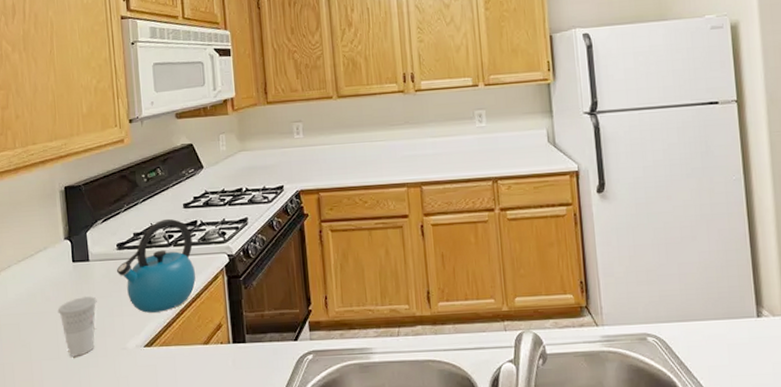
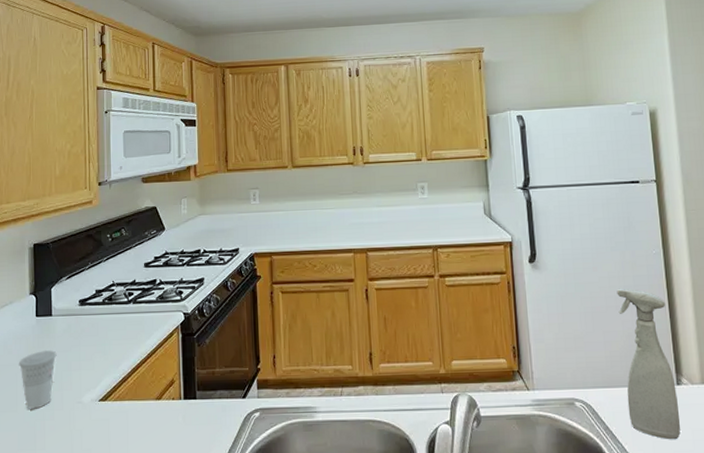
kettle: present [116,218,196,313] -> none [77,277,152,368]
spray bottle: none [692,217,761,374] -> present [616,288,681,440]

